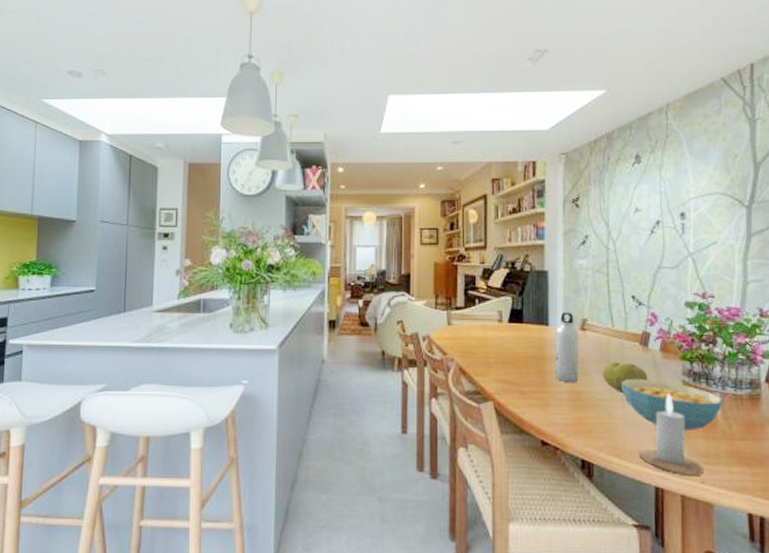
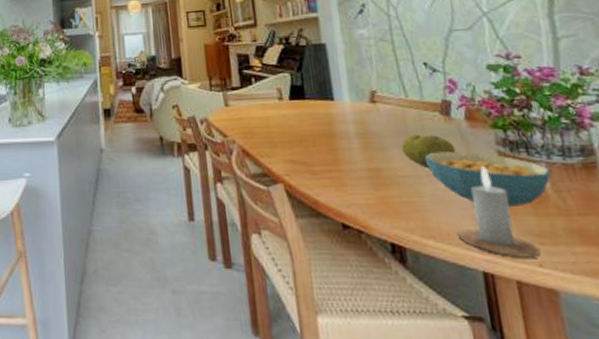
water bottle: present [555,312,579,383] -> none [342,84,375,160]

